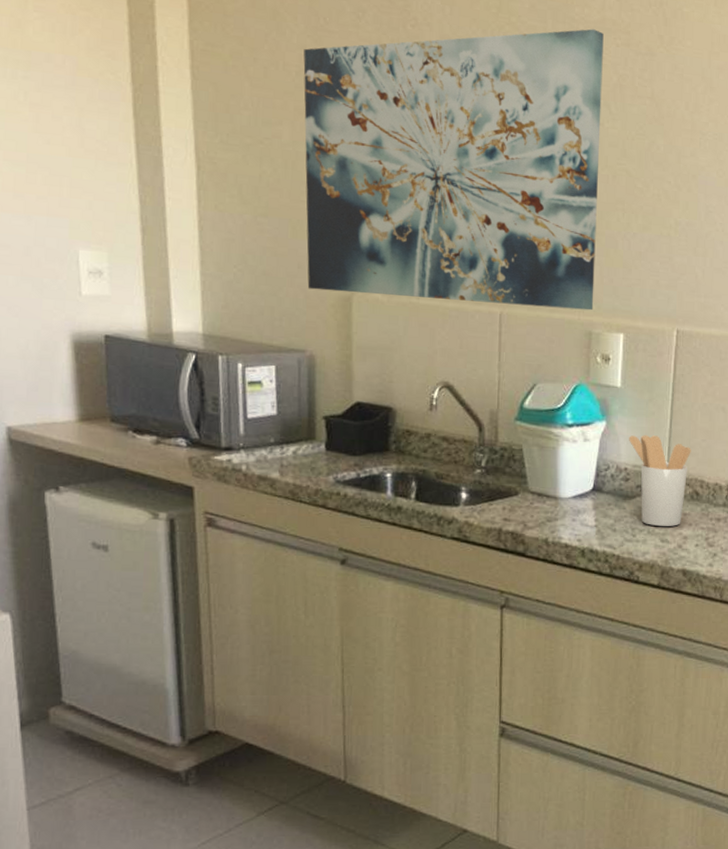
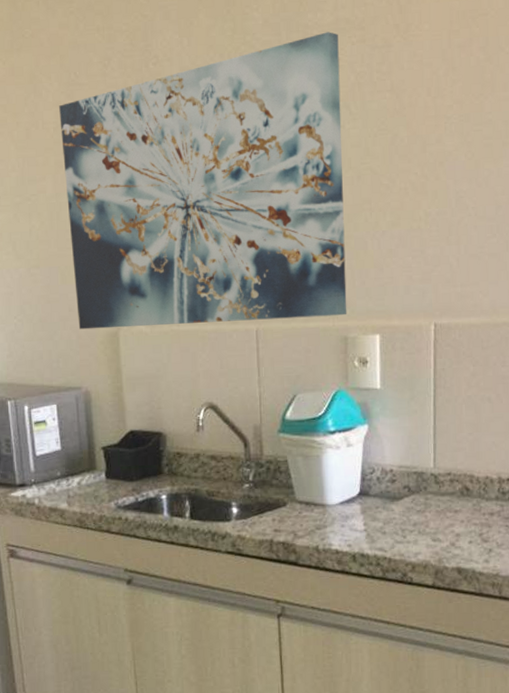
utensil holder: present [629,435,691,526] -> none [392,434,458,525]

